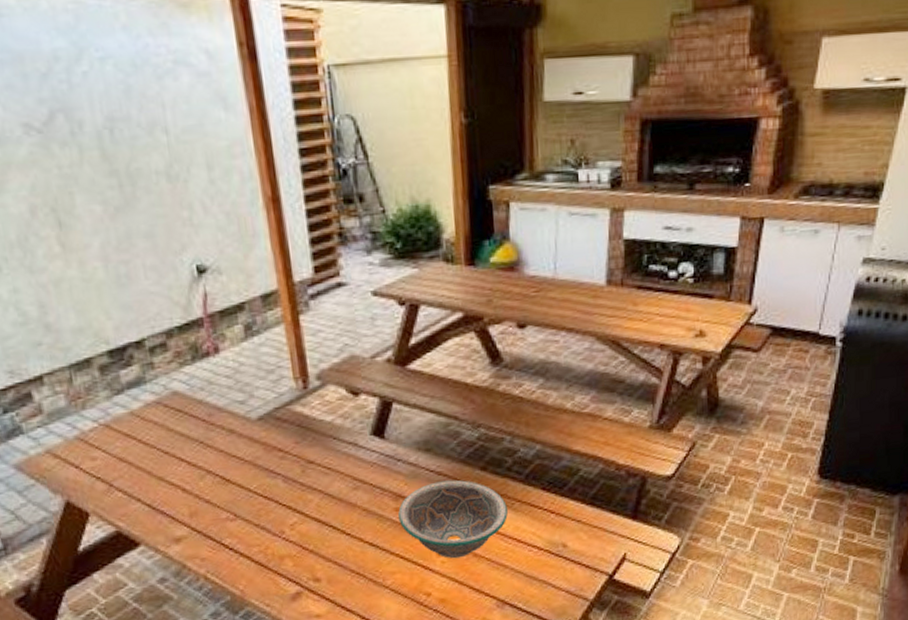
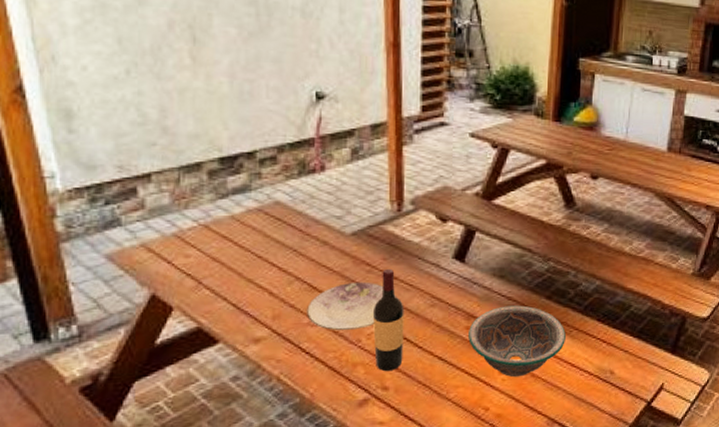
plate: none [223,469,315,524] -> present [307,281,396,331]
wine bottle: none [292,452,332,563] -> present [372,268,404,372]

